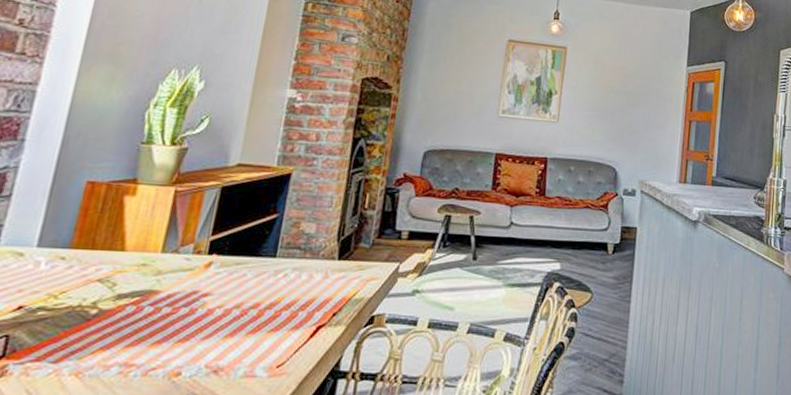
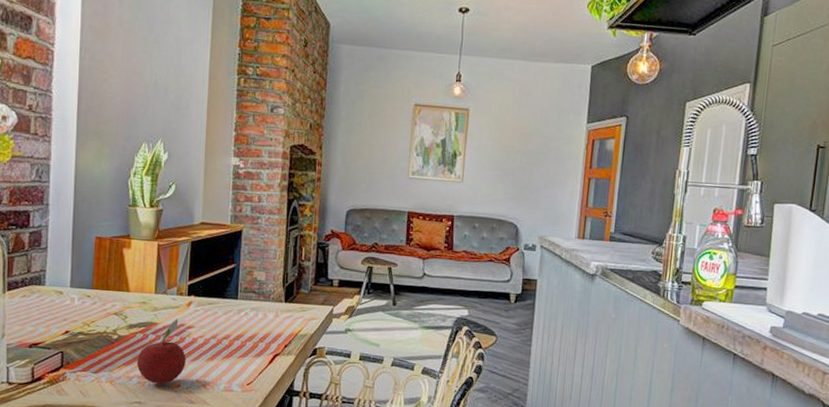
fruit: none [120,285,195,373] -> present [136,319,186,384]

